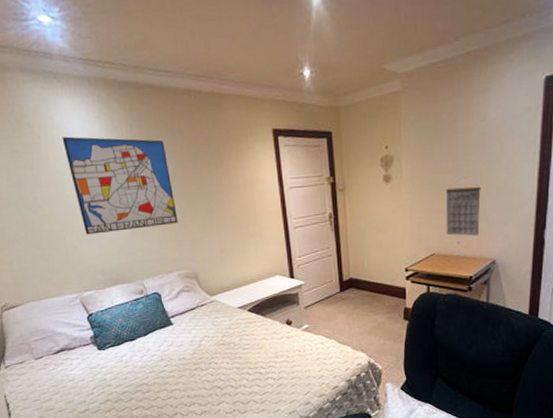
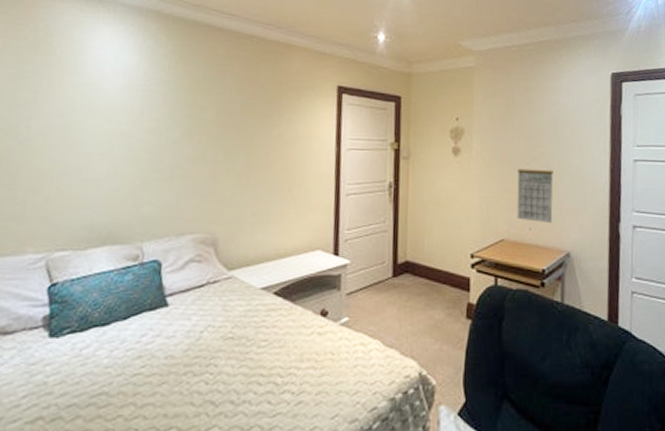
wall art: present [62,136,178,235] -> none [82,63,211,179]

